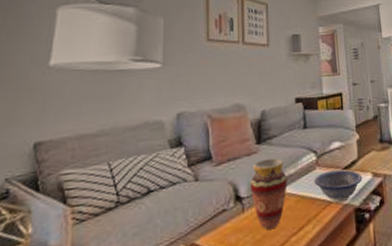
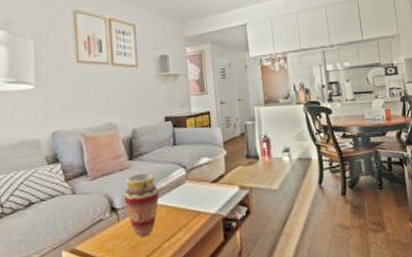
decorative bowl: present [314,169,363,203] -> none [184,183,230,213]

